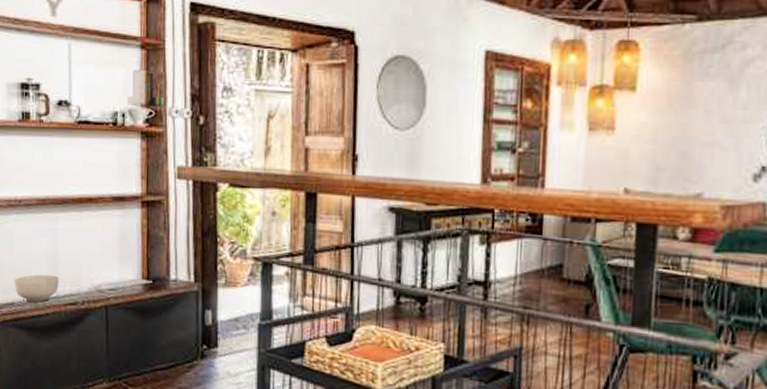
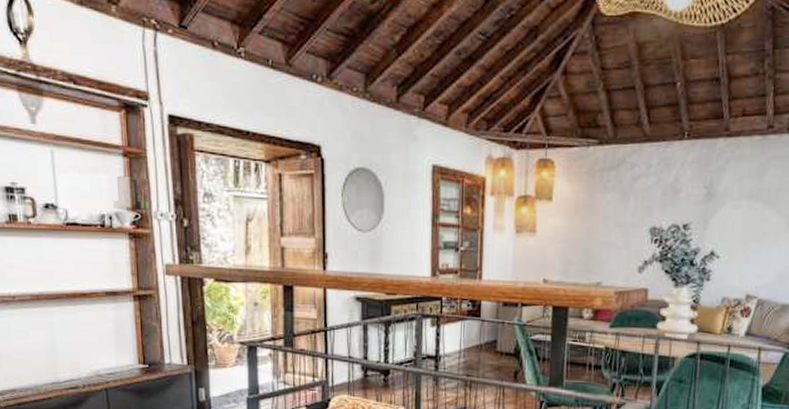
bowl: present [14,275,60,303] -> none [14,363,60,389]

